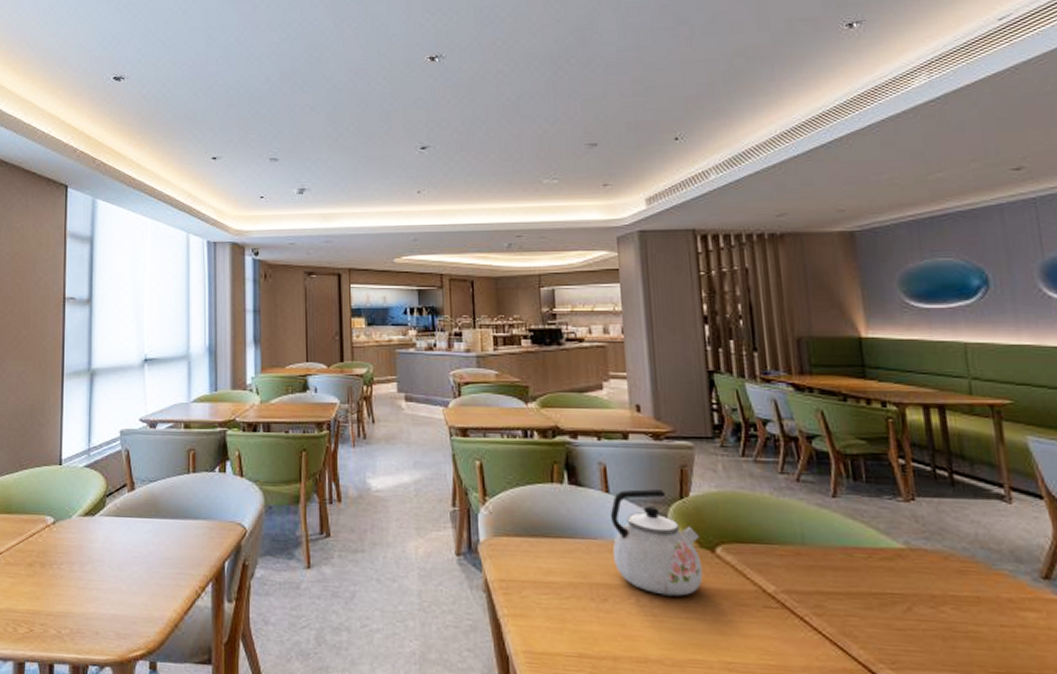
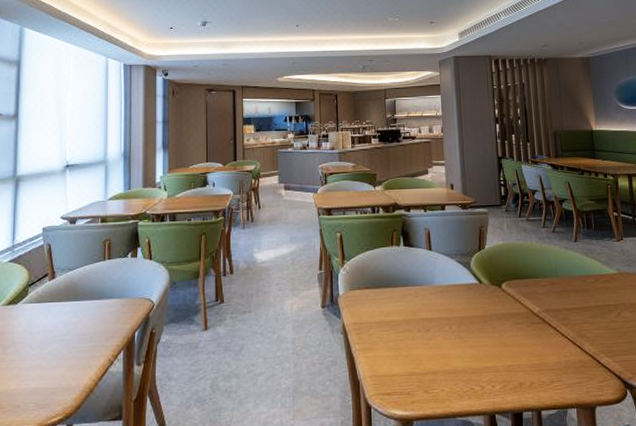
kettle: present [610,489,703,597] -> none [432,245,493,322]

